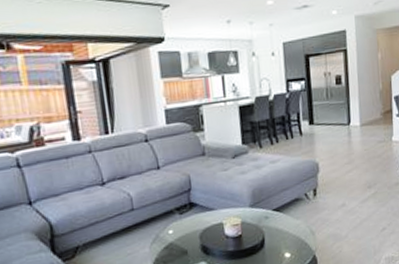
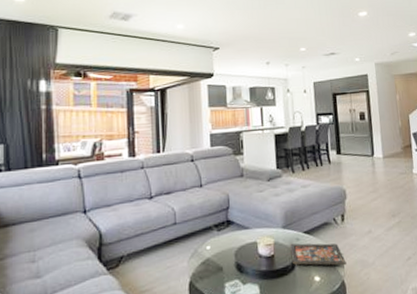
board game: none [258,219,318,244] -> present [290,243,347,266]

